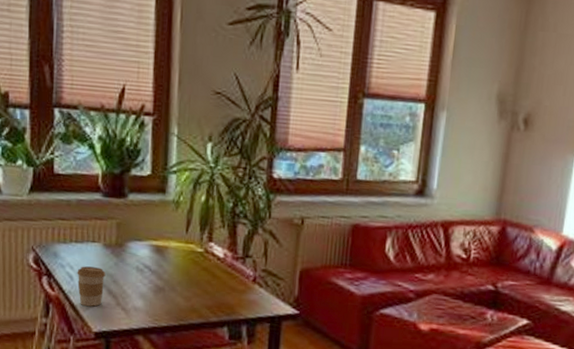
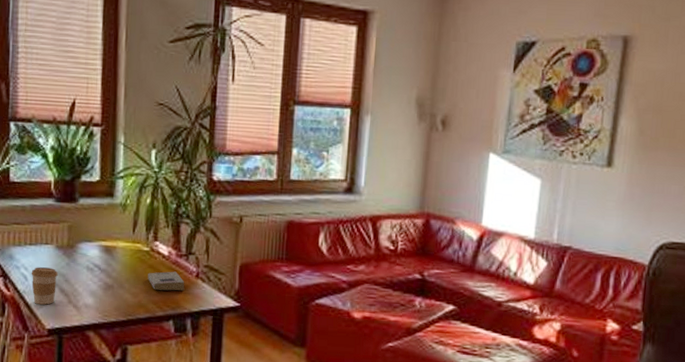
book: none [201,274,241,296] -> present [148,271,185,291]

